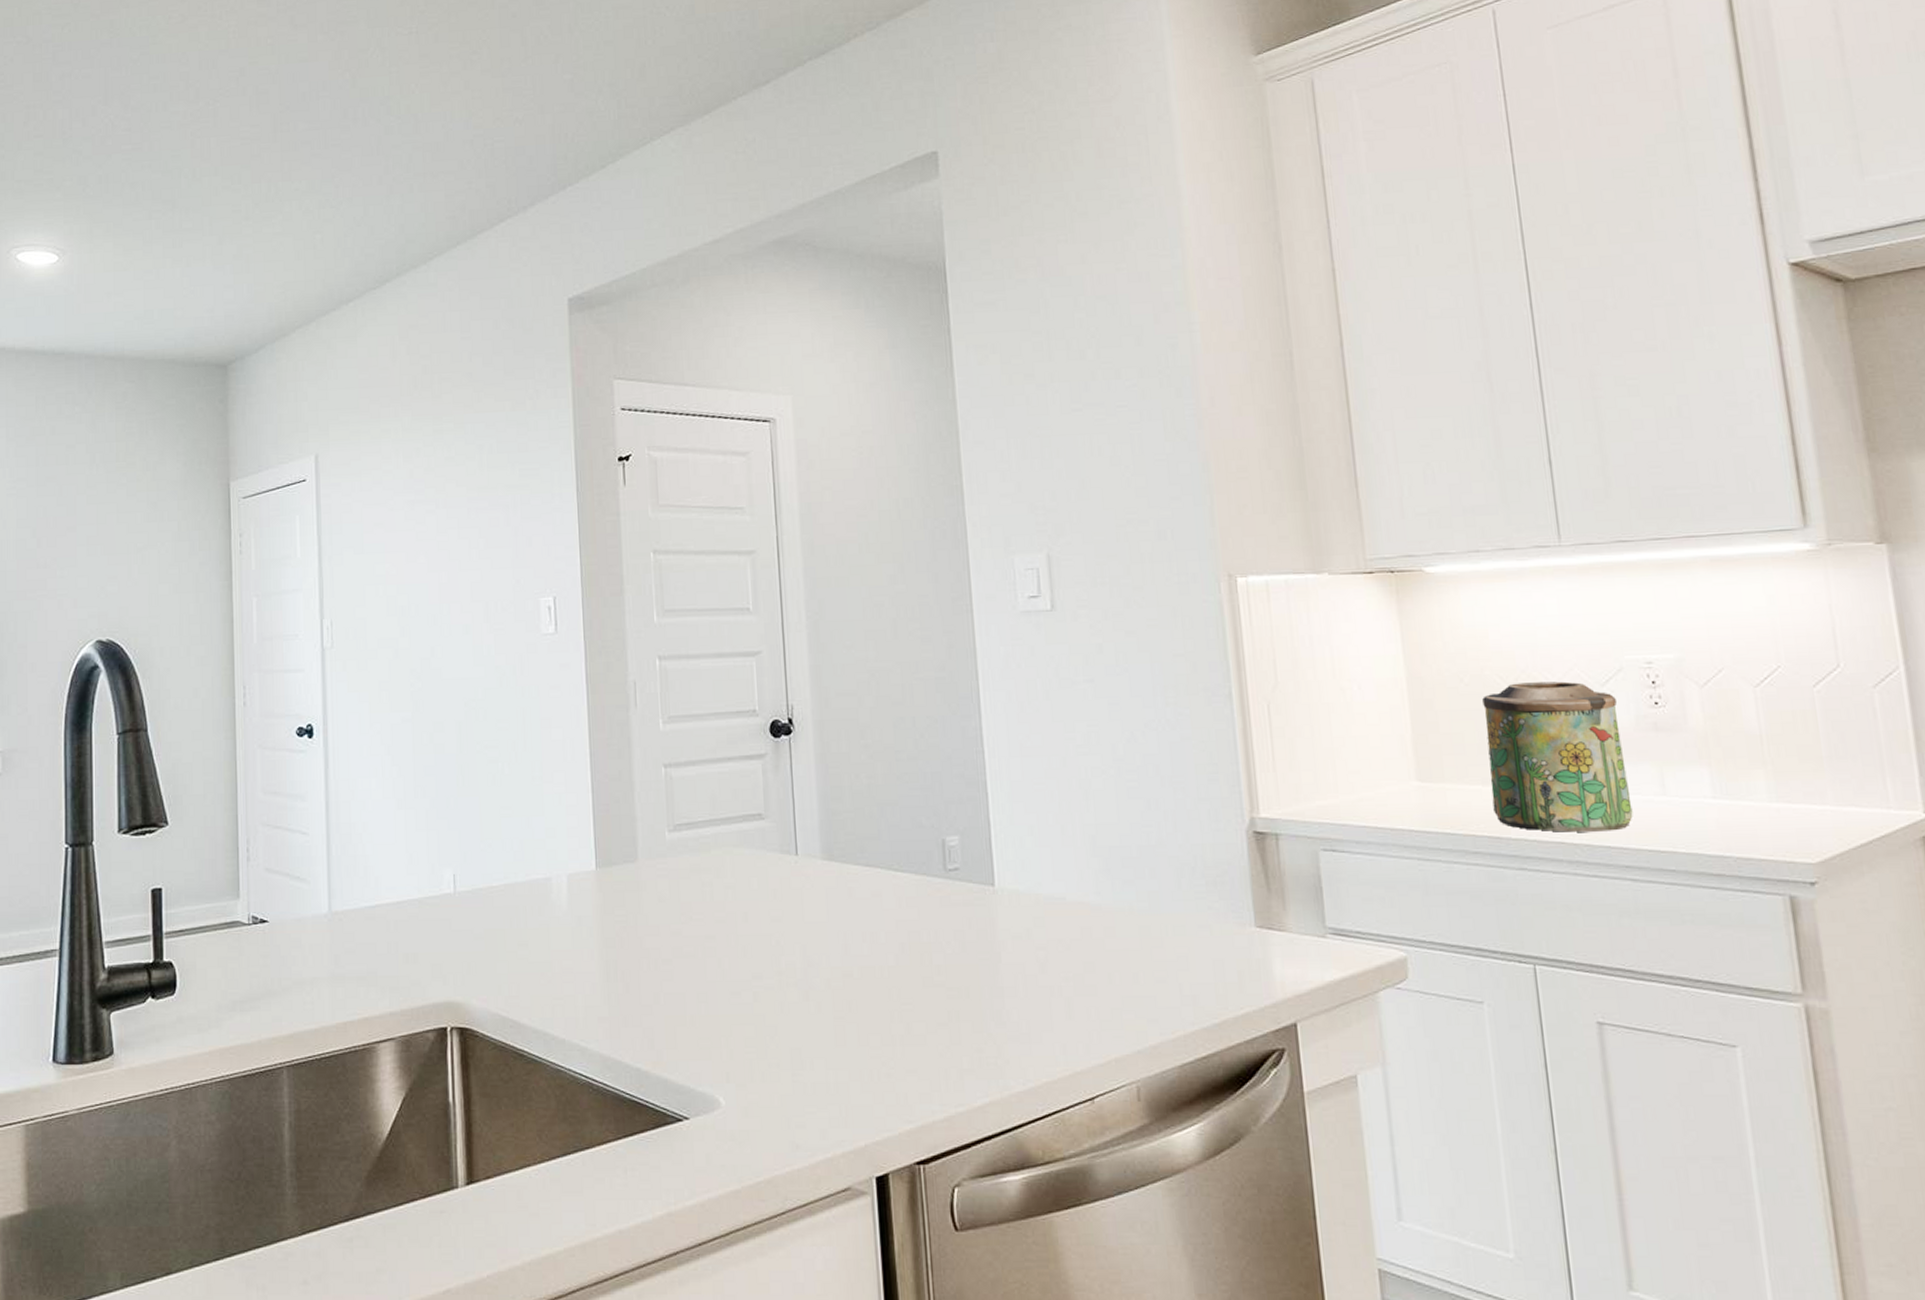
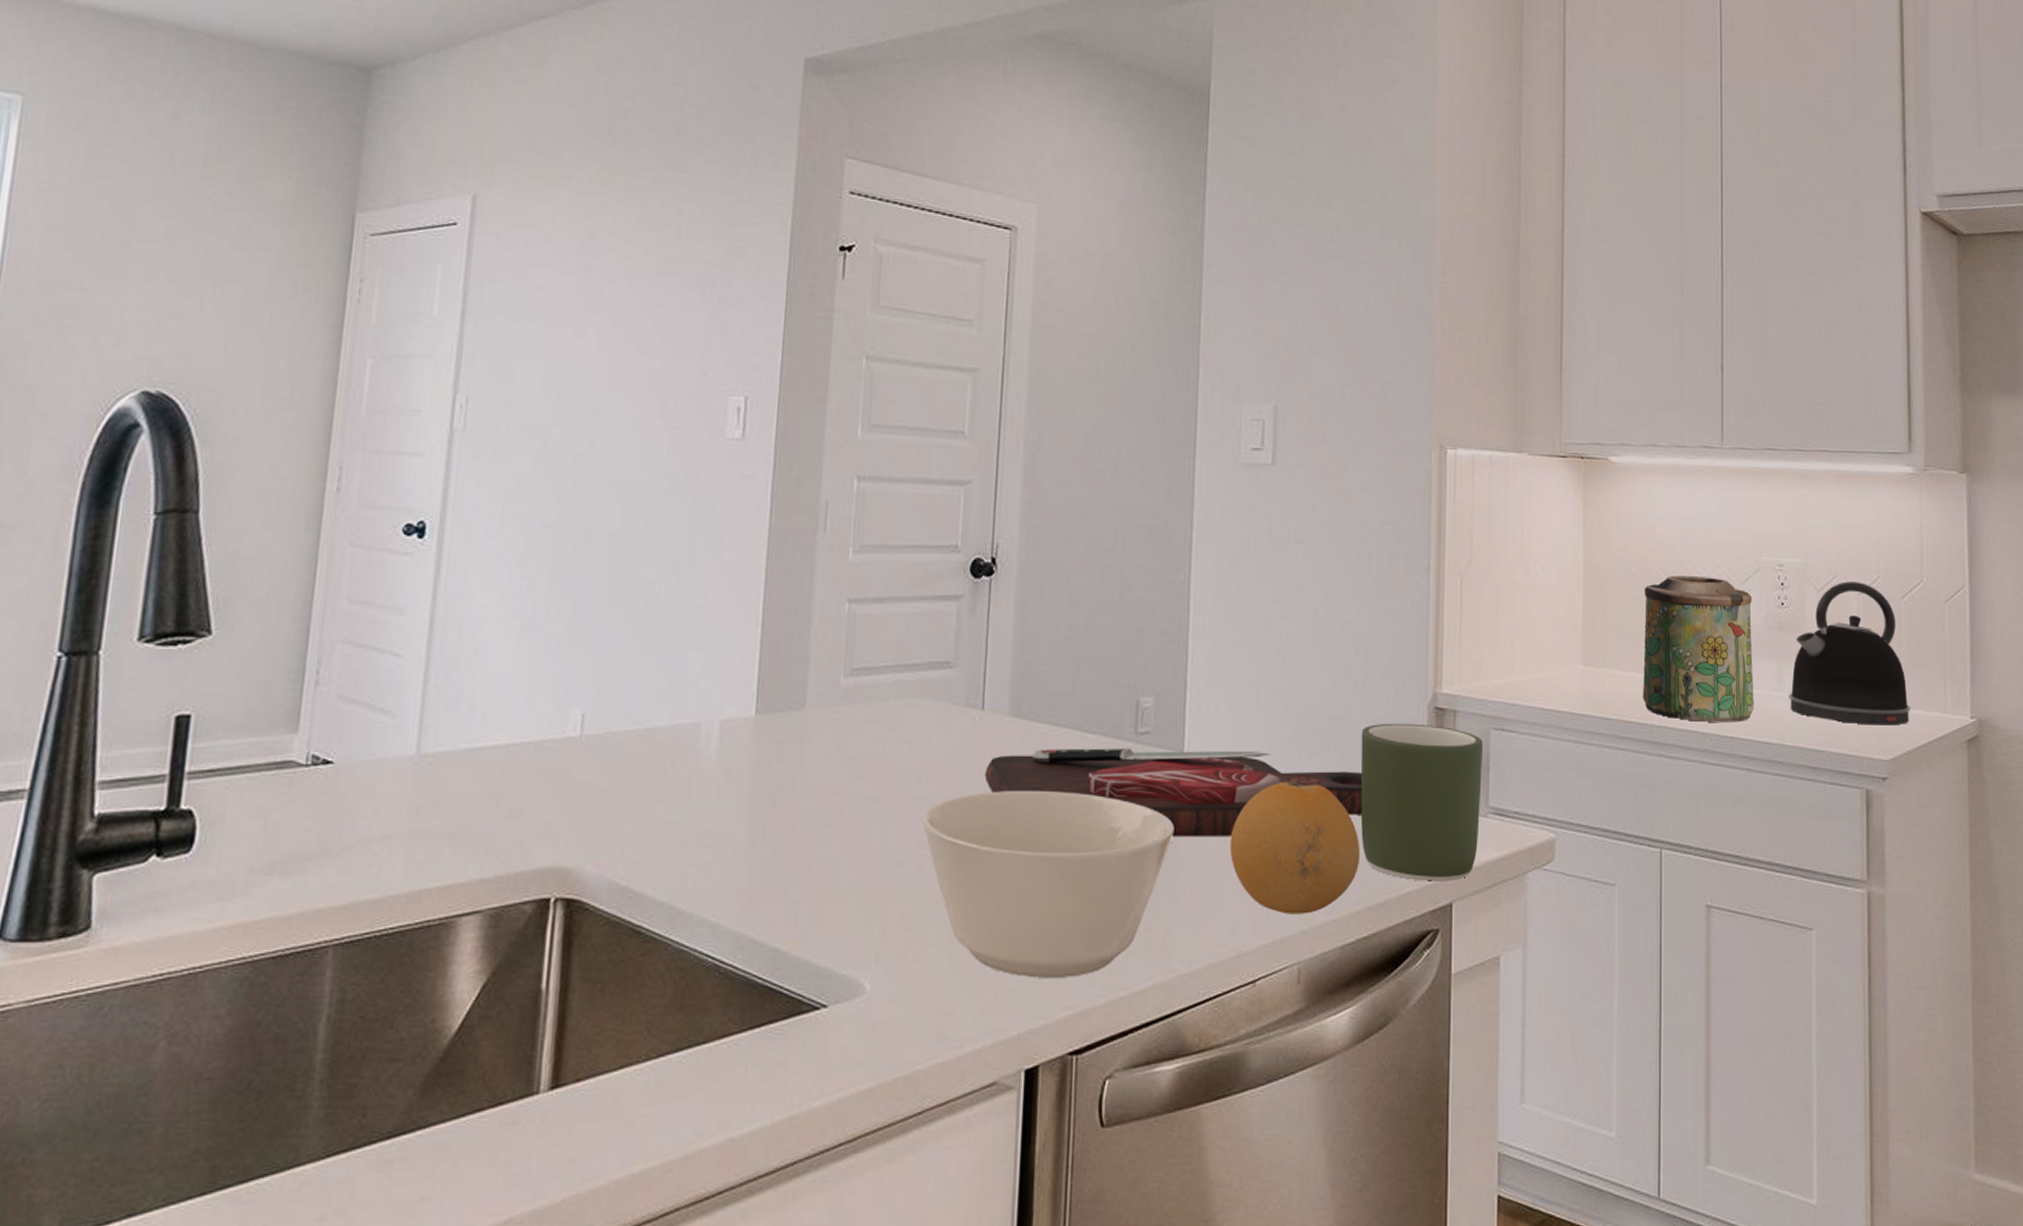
bowl: none [753,926,994,1095] -> present [922,791,1175,978]
cutting board: none [805,881,1187,965] -> present [984,748,1363,837]
fruit: none [1051,909,1190,1035] -> present [1229,781,1361,914]
mug: none [1176,848,1319,1002] -> present [1360,723,1483,882]
kettle: none [1676,673,1841,826] -> present [1789,581,1911,726]

